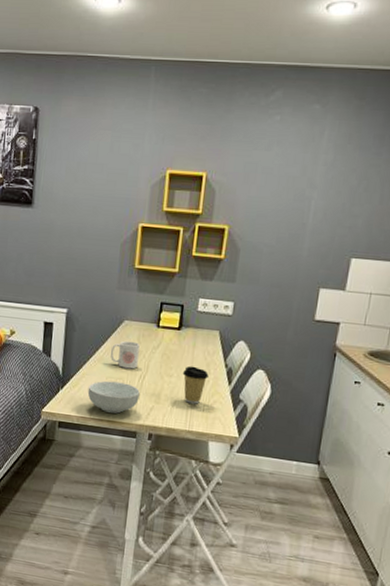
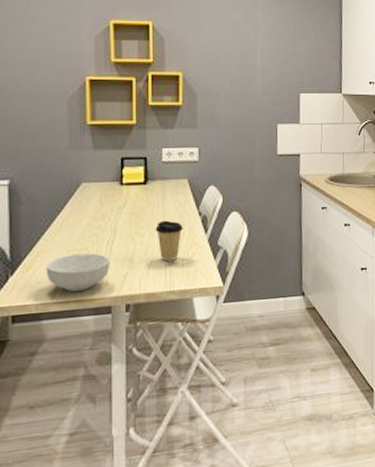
mug: present [111,340,140,369] -> none [70,205,103,237]

